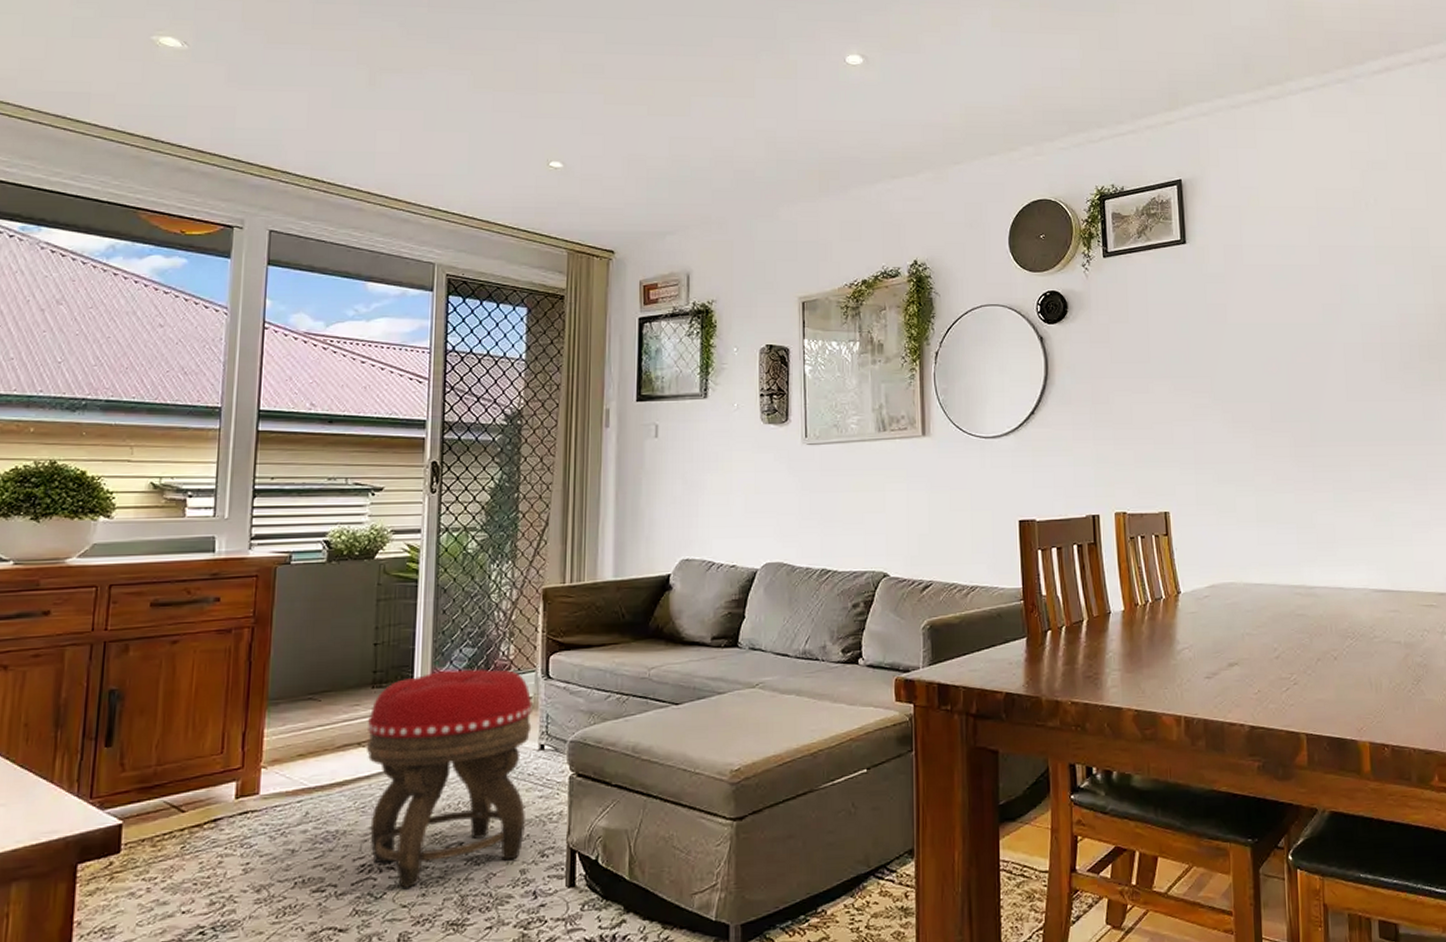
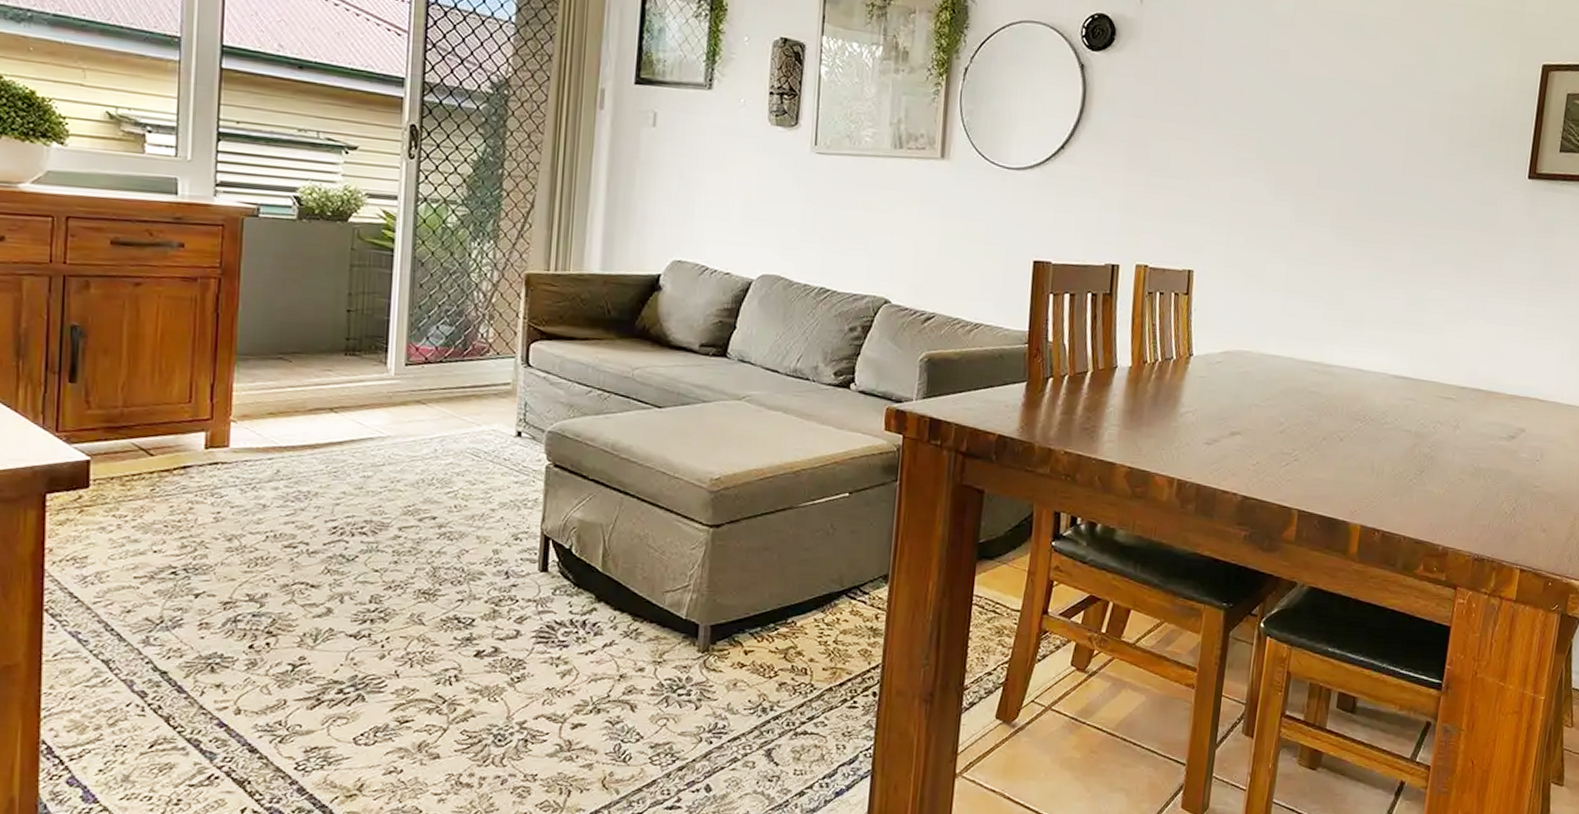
footstool: present [366,668,532,889] -> none [338,346,511,554]

